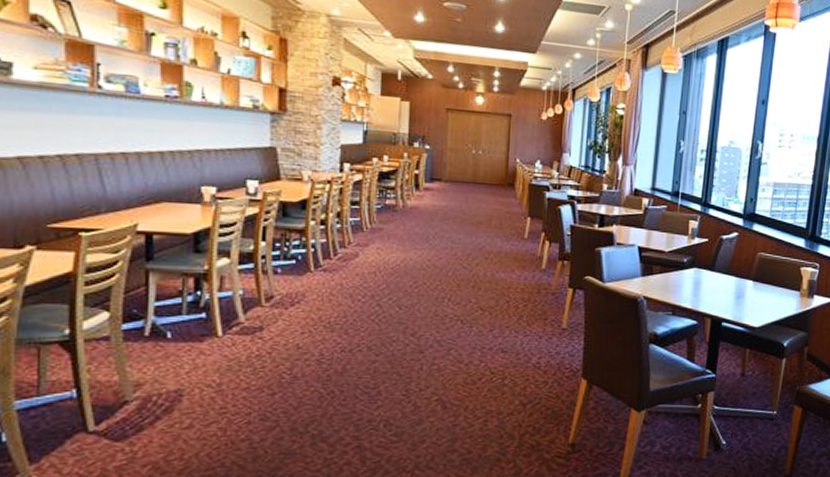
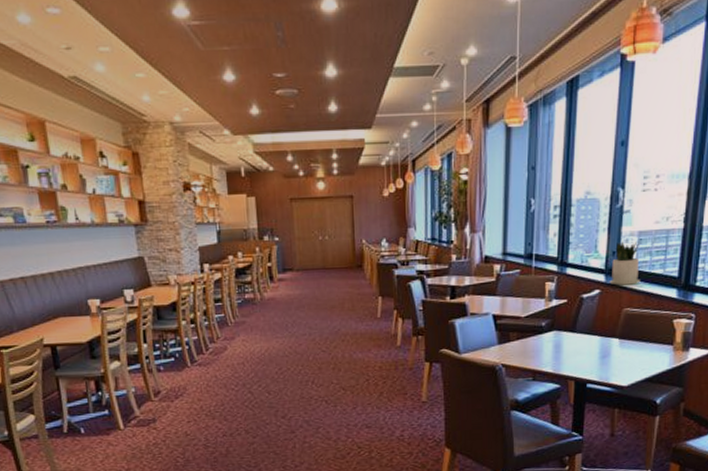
planter: none [746,190,774,231] -> present [609,241,641,286]

